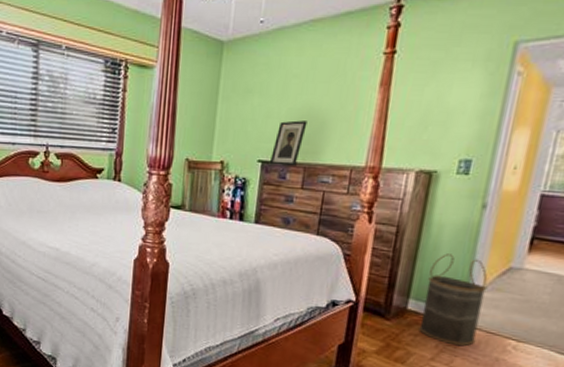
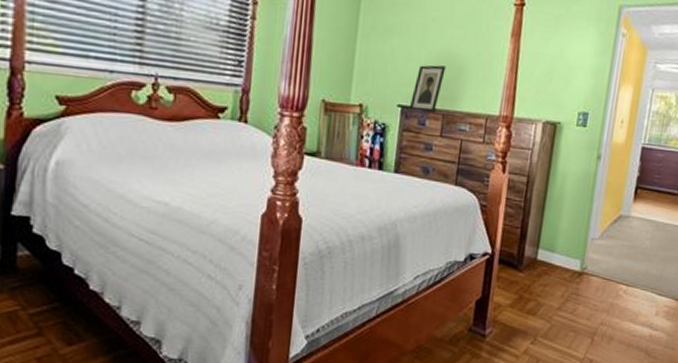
basket: present [419,253,488,346] -> none [547,203,603,294]

